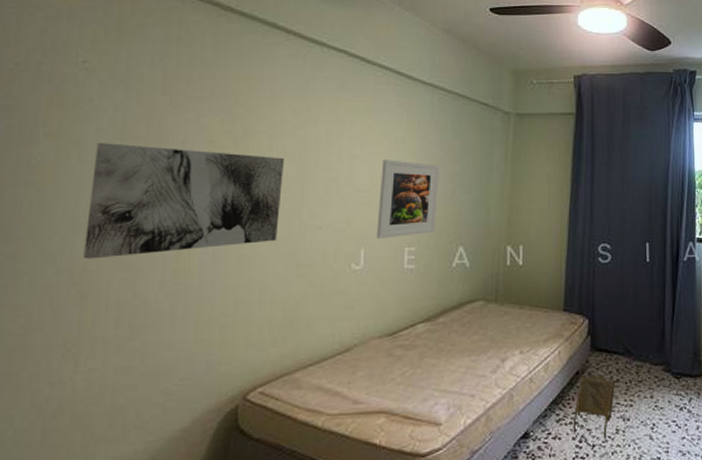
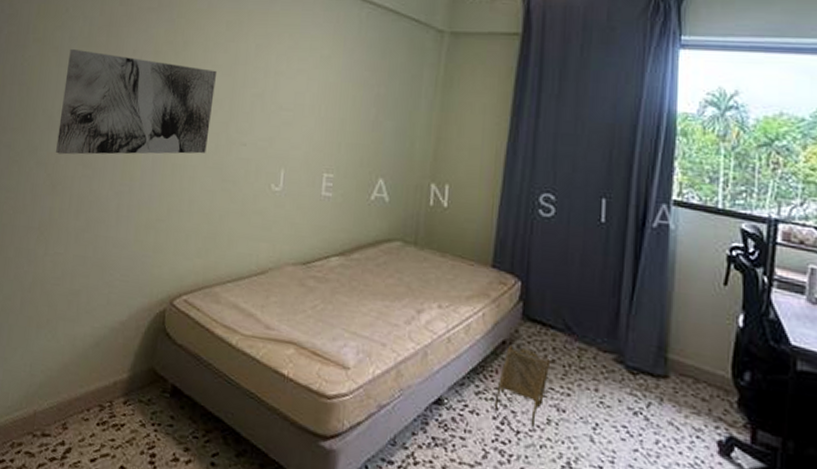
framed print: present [376,160,440,239] -> none [296,78,365,162]

